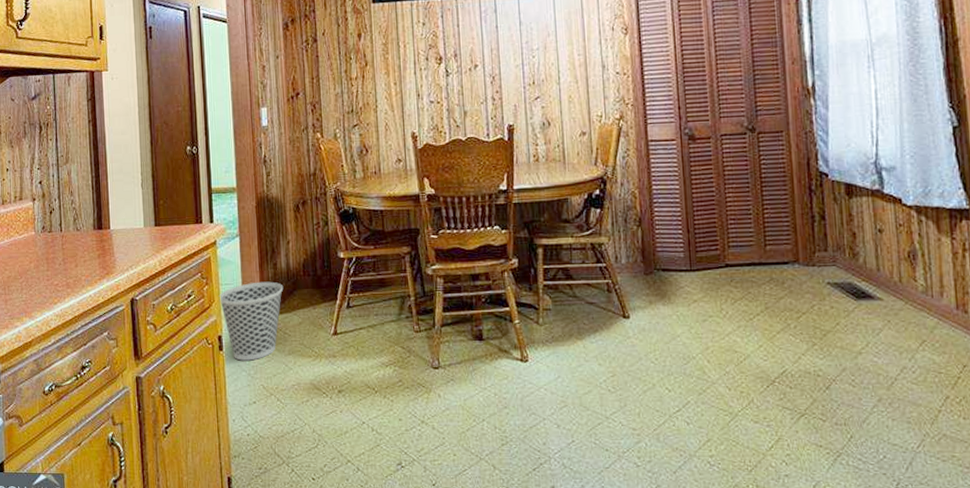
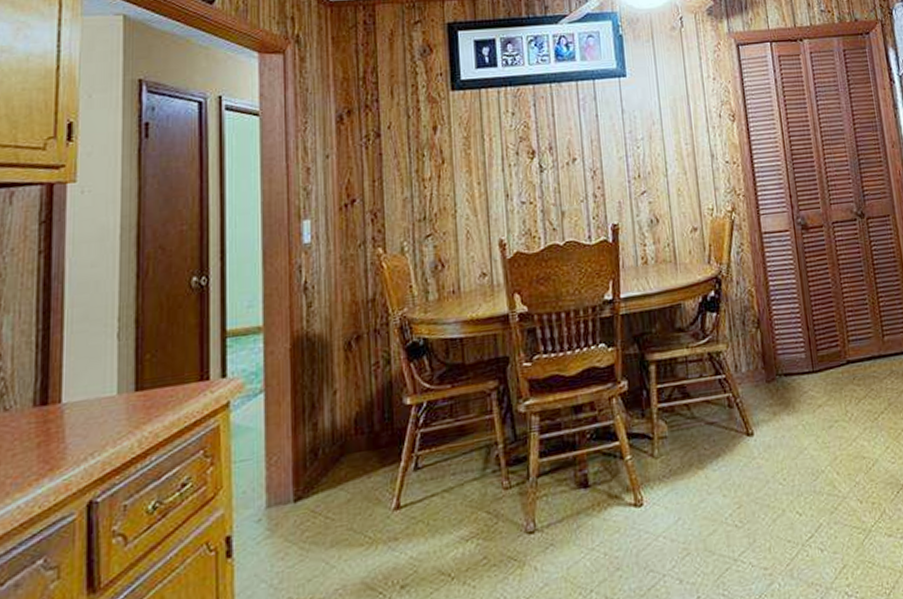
wastebasket: present [218,281,284,361] -> none [229,448,327,568]

